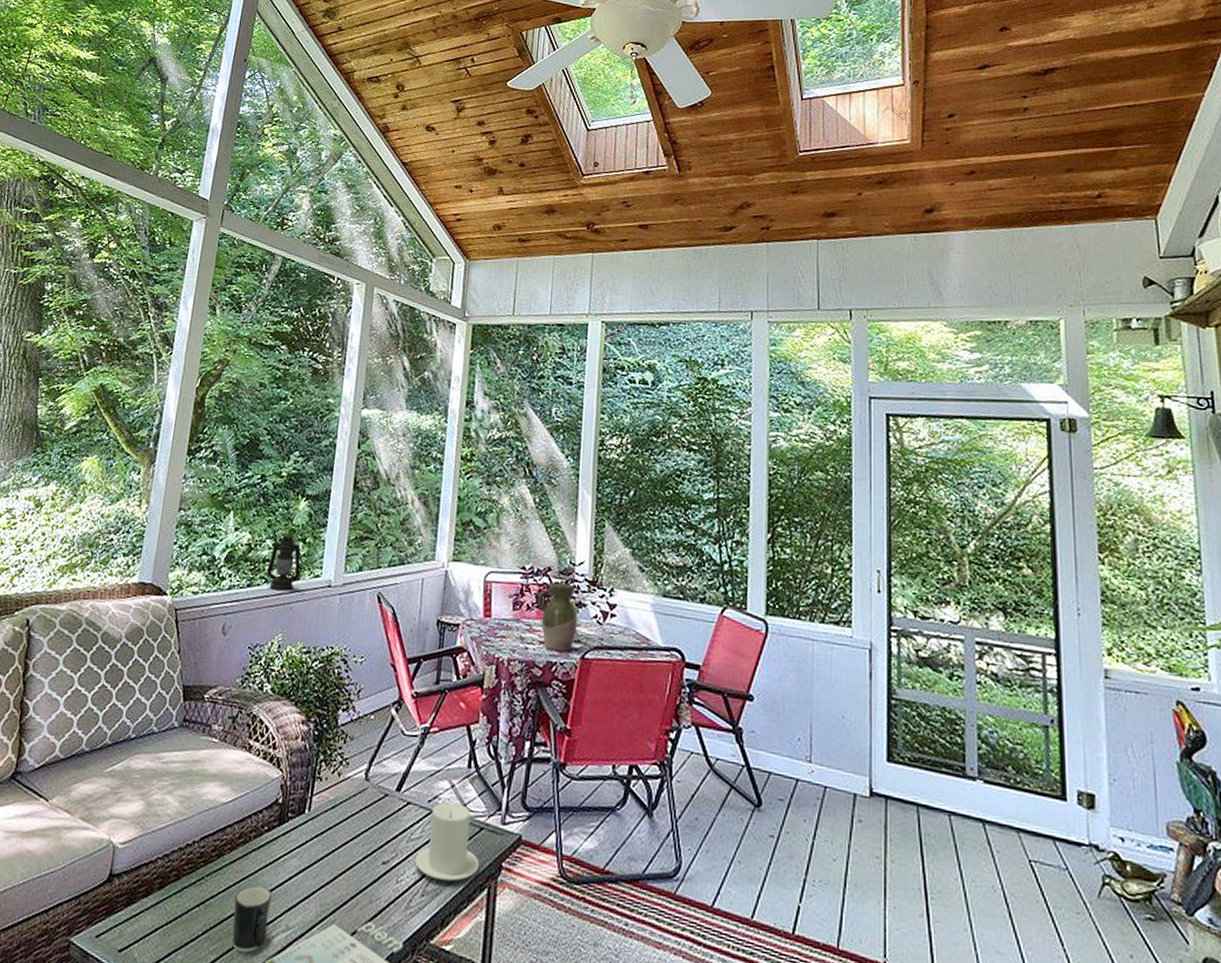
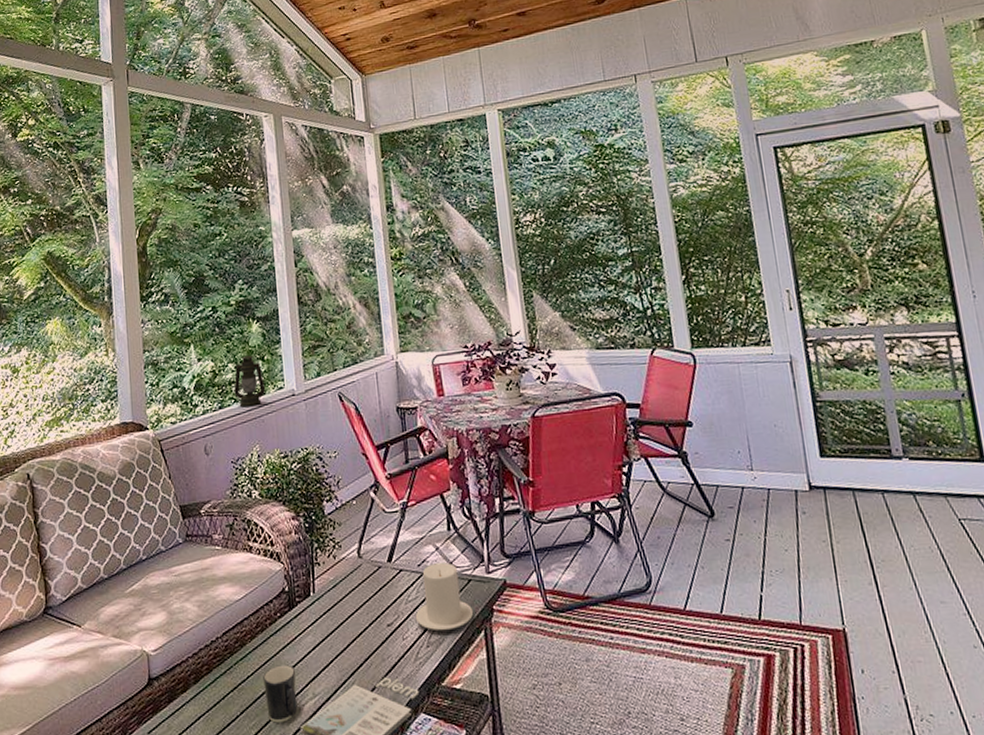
pitcher: present [538,582,579,652] -> none [483,353,524,415]

